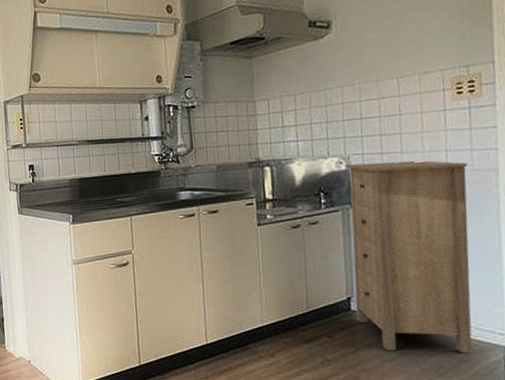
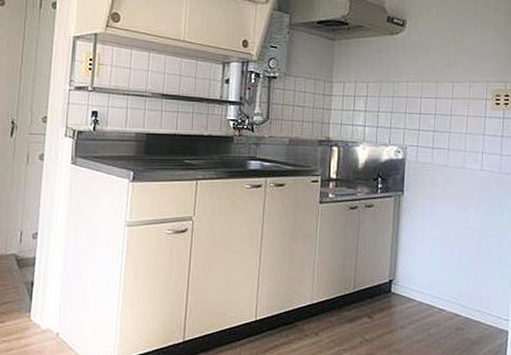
storage cabinet: present [344,160,473,354] -> none [395,154,496,337]

